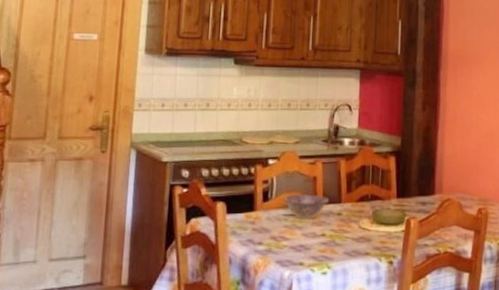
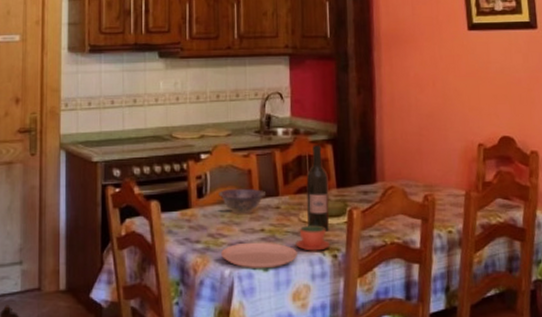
plate: none [282,246,355,272] -> present [221,242,297,269]
cup: none [354,232,386,257] -> present [296,225,330,251]
wine bottle: none [366,156,389,239] -> present [306,145,330,232]

